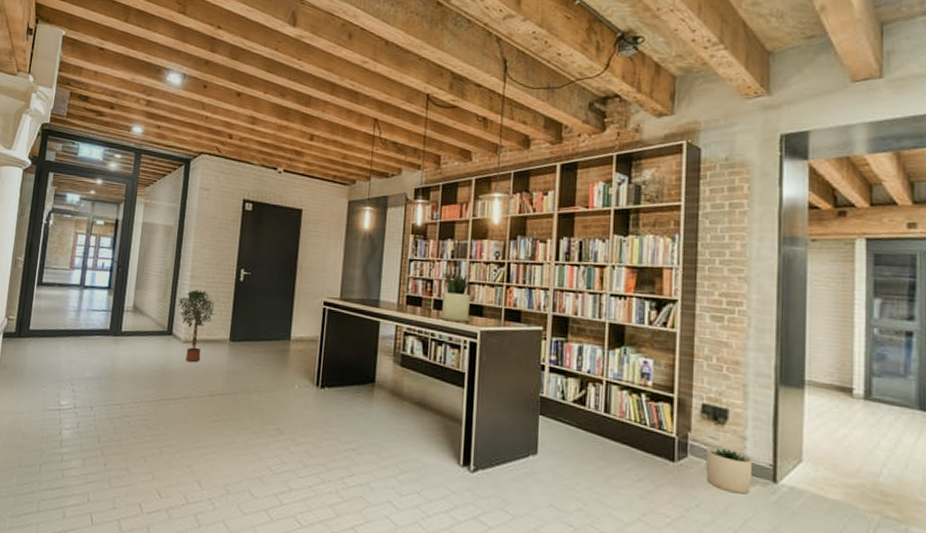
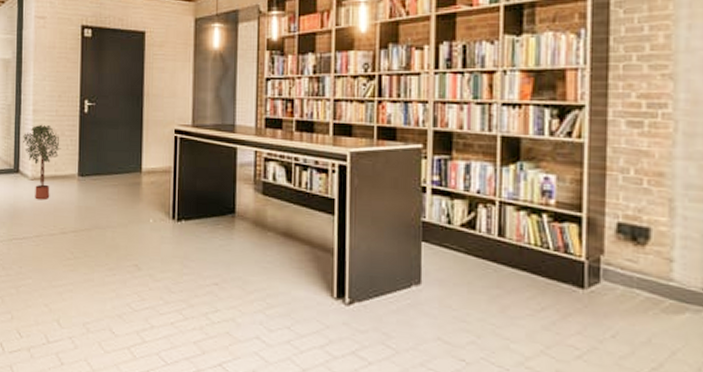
planter: present [439,273,471,323] -> none [302,90,339,145]
planter: present [705,447,753,495] -> none [622,271,682,323]

